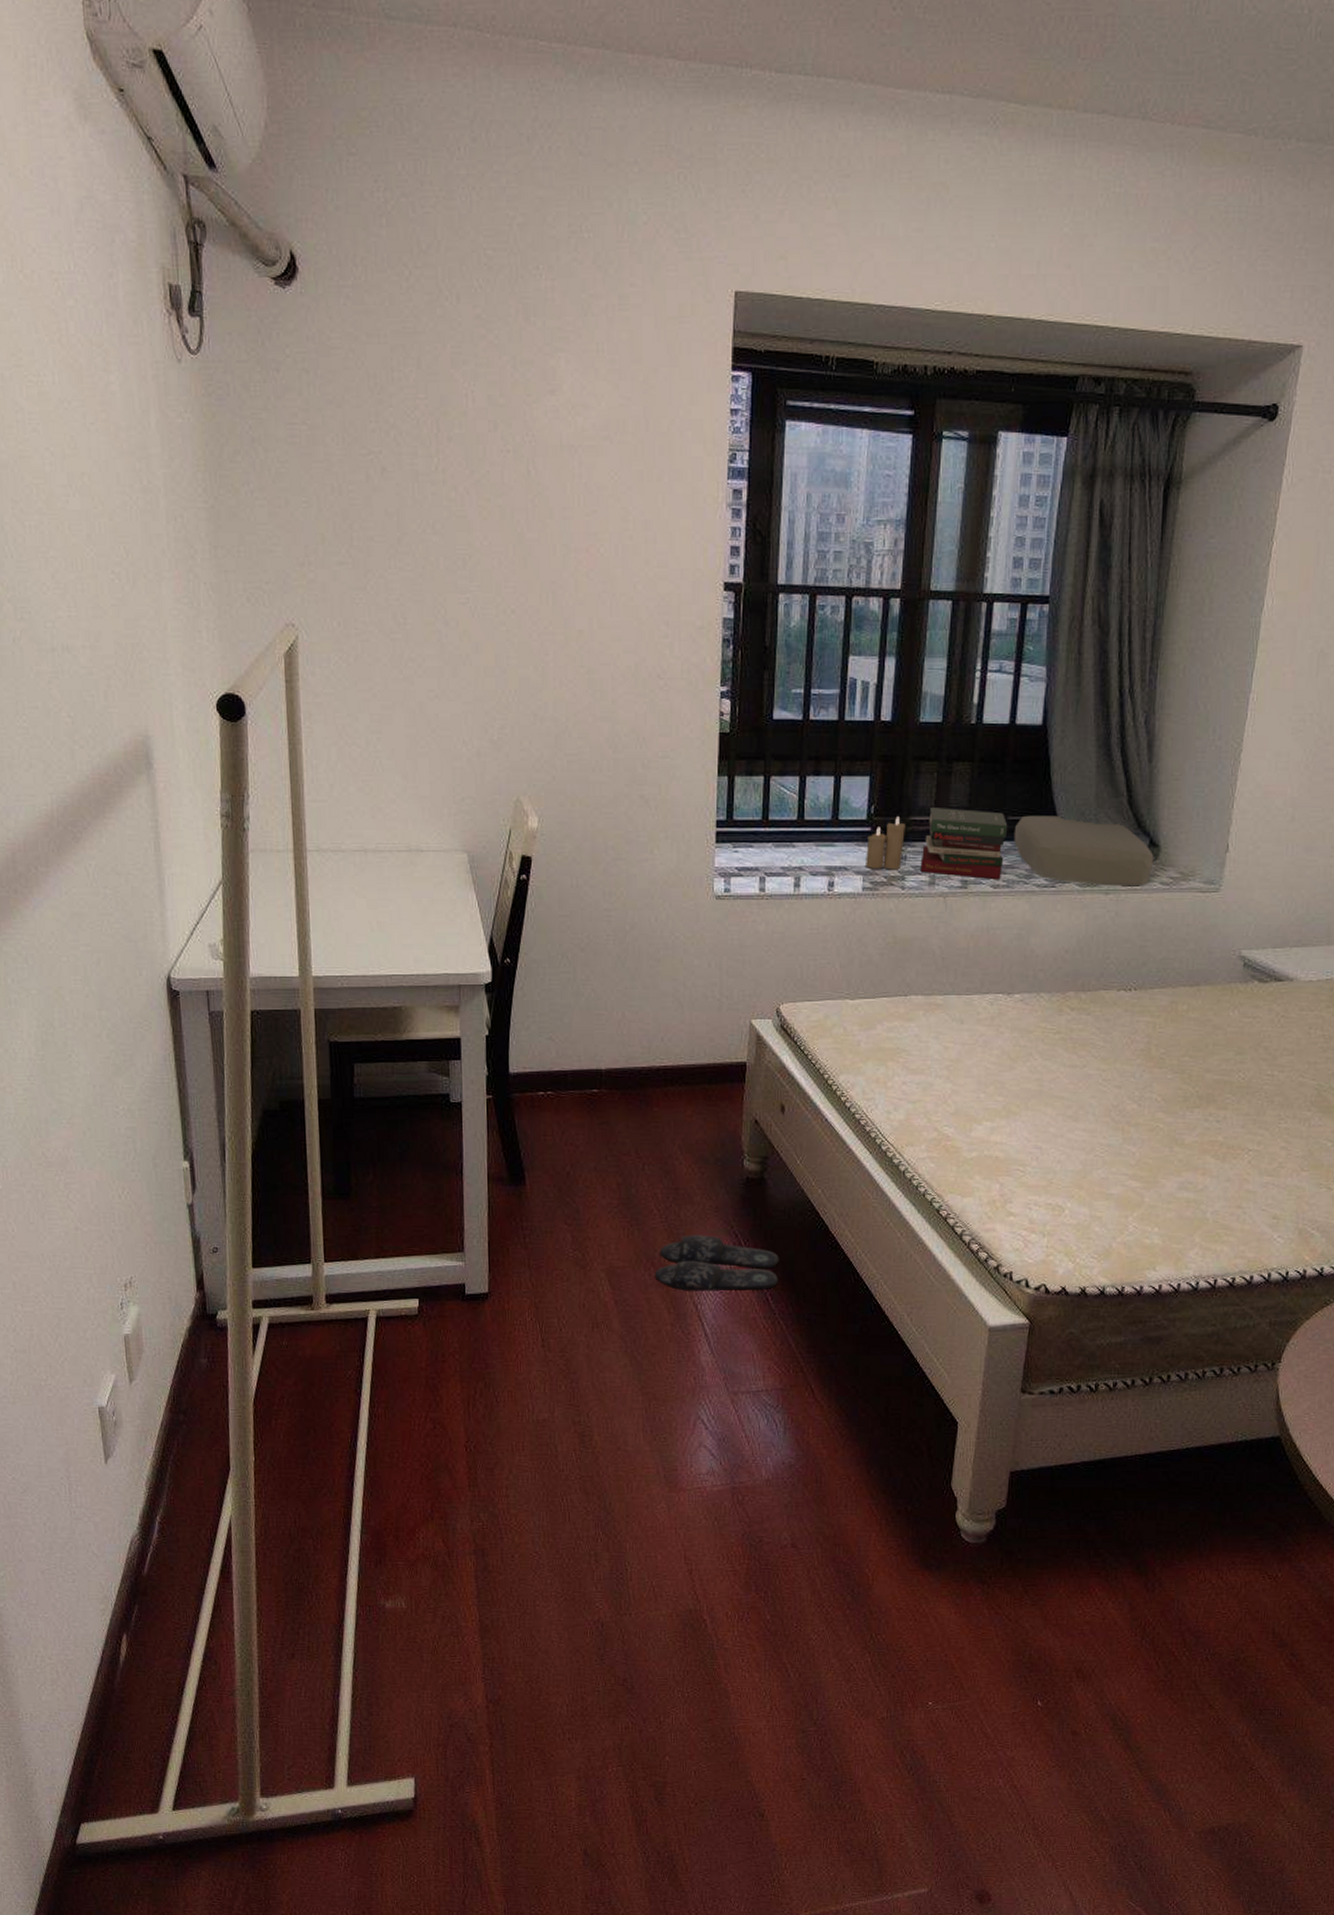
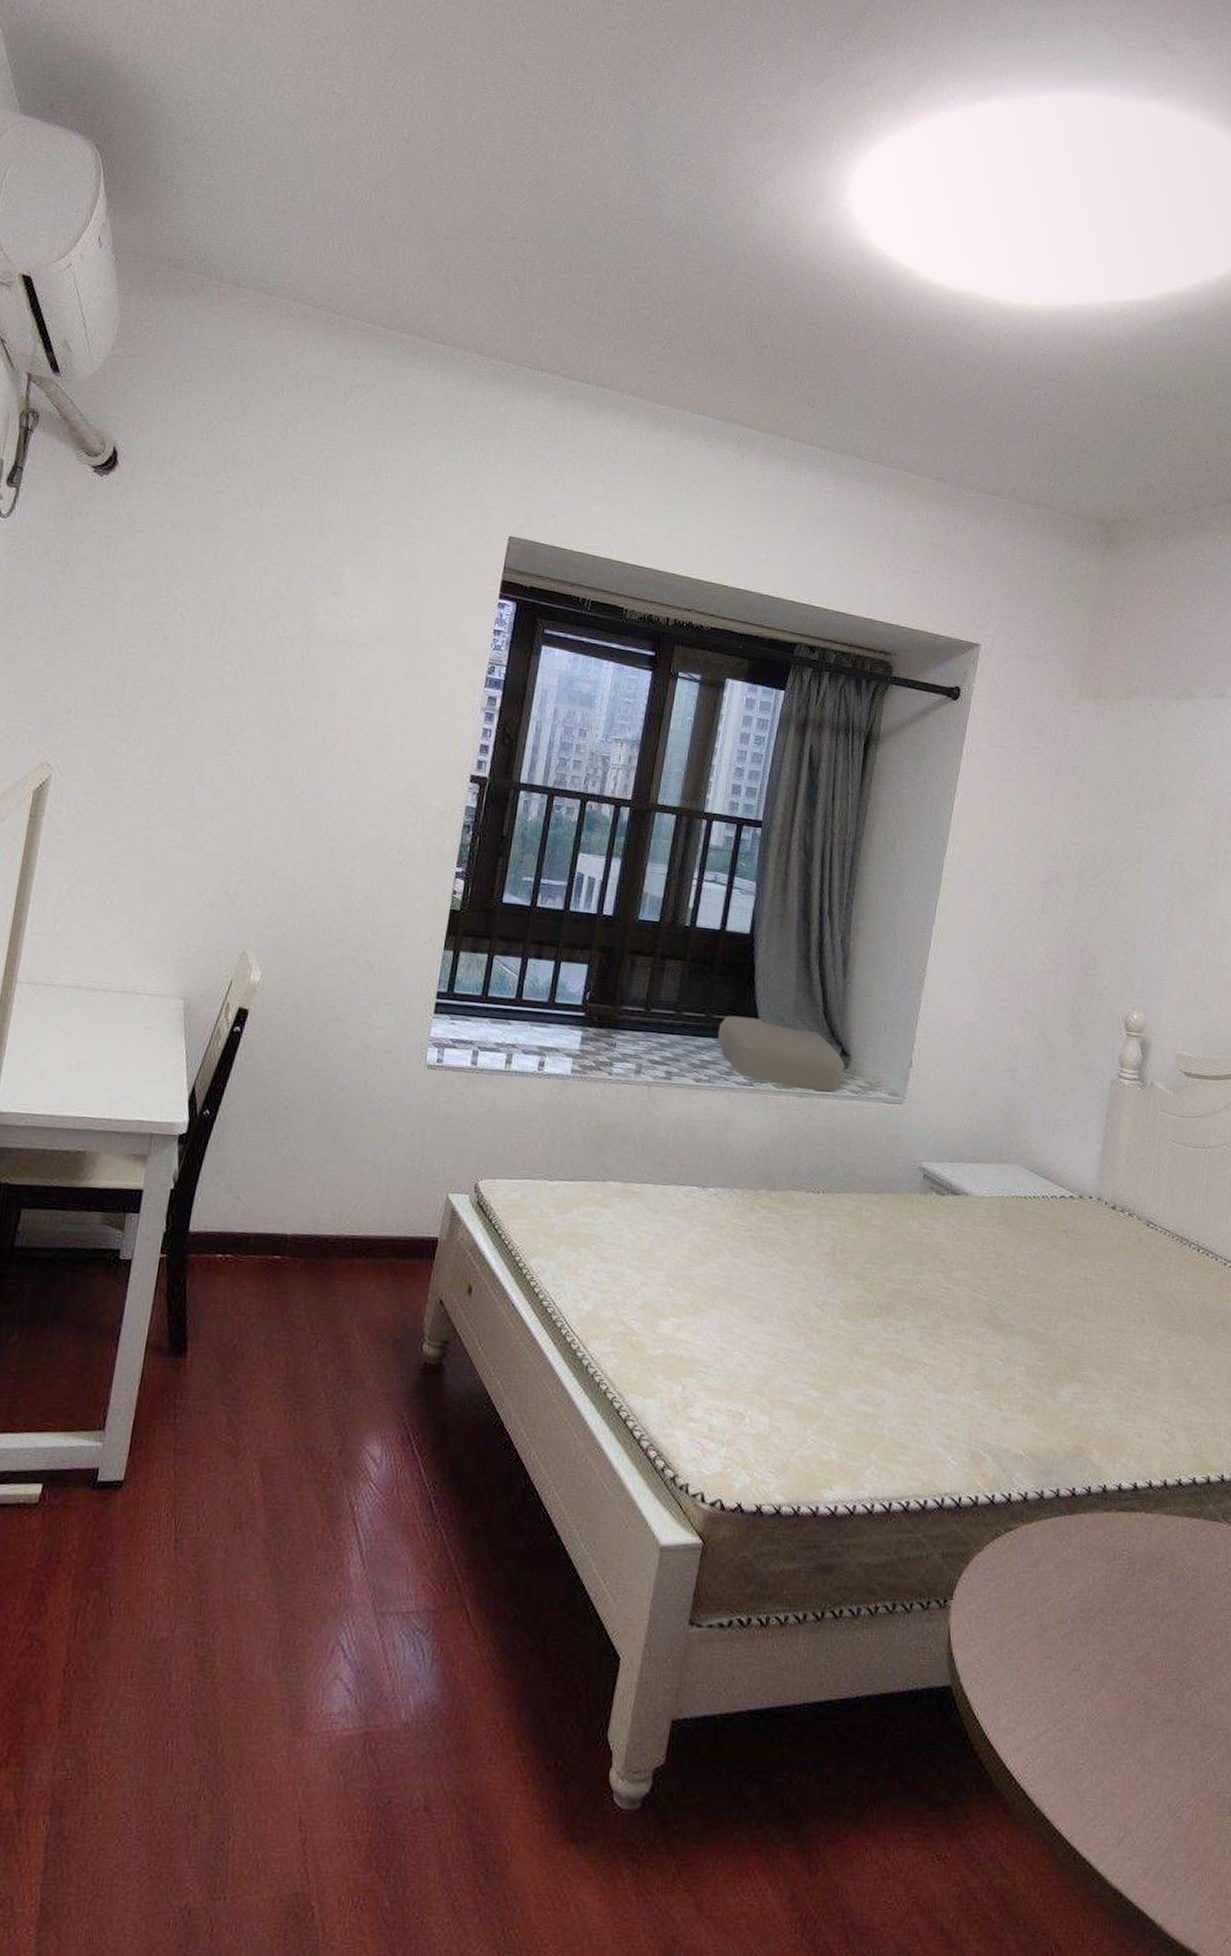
slippers: present [655,1235,779,1291] -> none [312,1424,449,1492]
candle: present [866,816,905,870] -> none [576,1005,618,1056]
books: present [920,808,1008,879] -> none [628,1000,713,1073]

